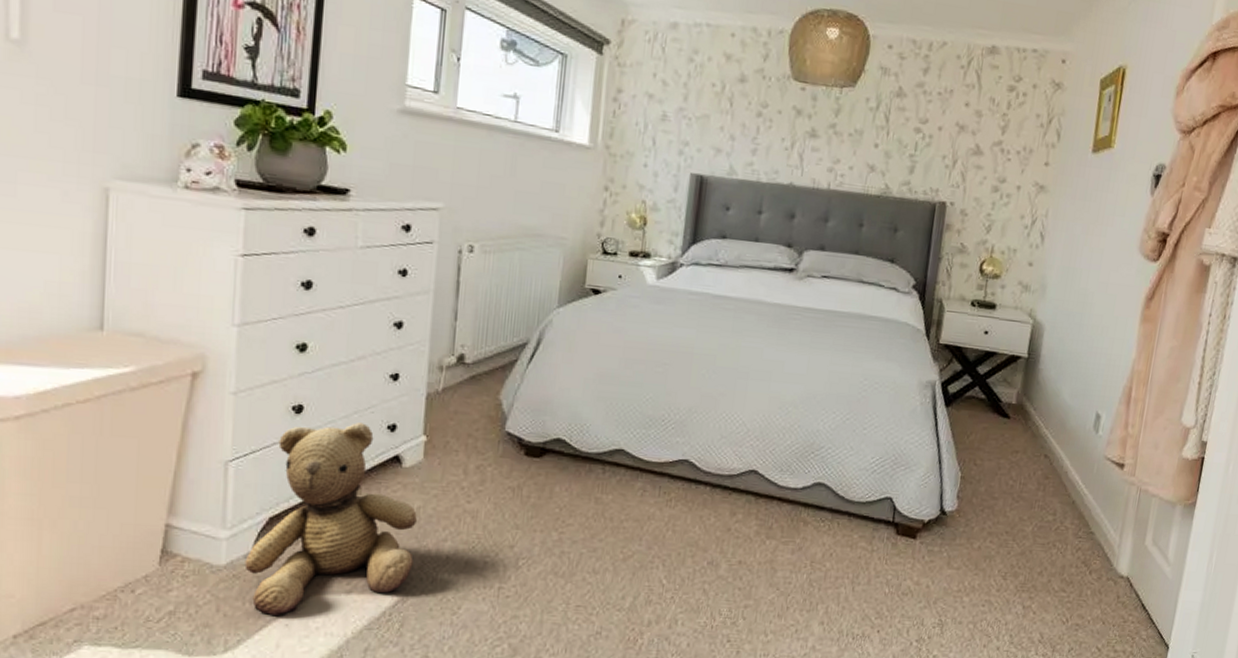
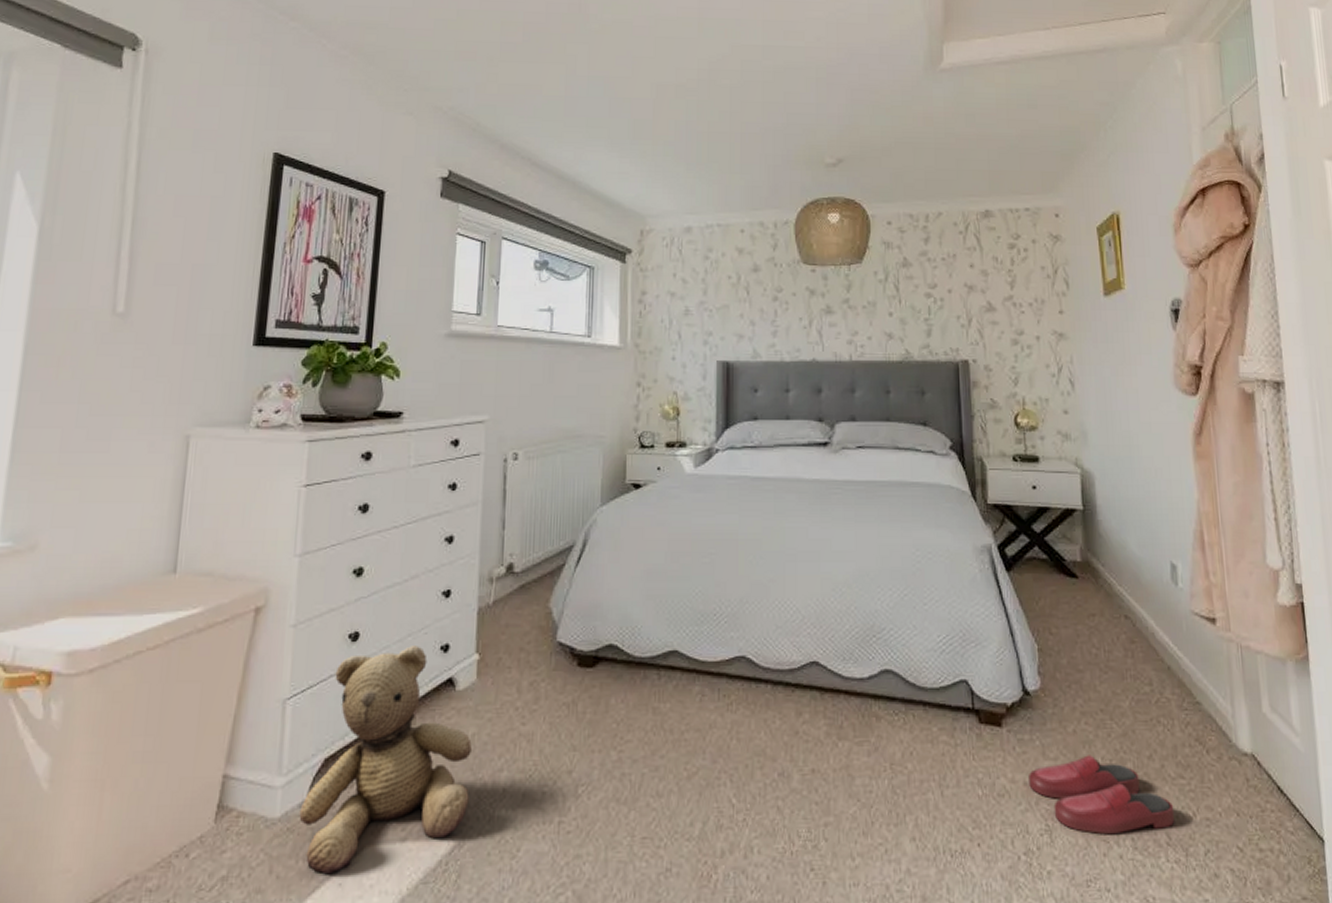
slippers: none [931,567,1052,631] -> present [1029,755,1175,835]

